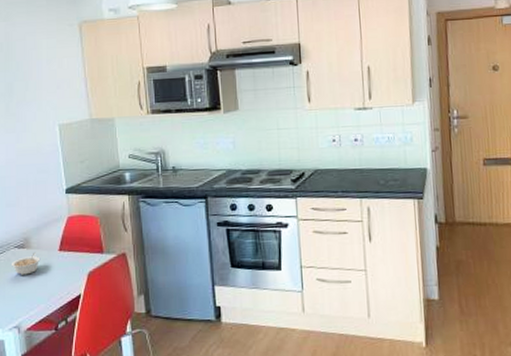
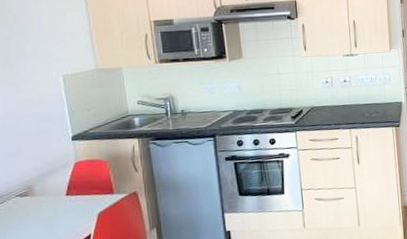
legume: present [11,252,41,275] -> none [12,199,46,223]

